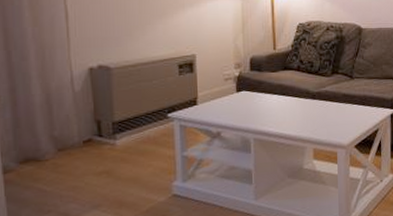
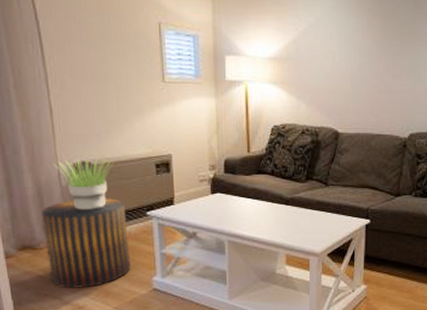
stool: none [49,101,149,202] -> present [42,198,131,288]
potted plant: none [67,61,134,117] -> present [54,158,115,211]

